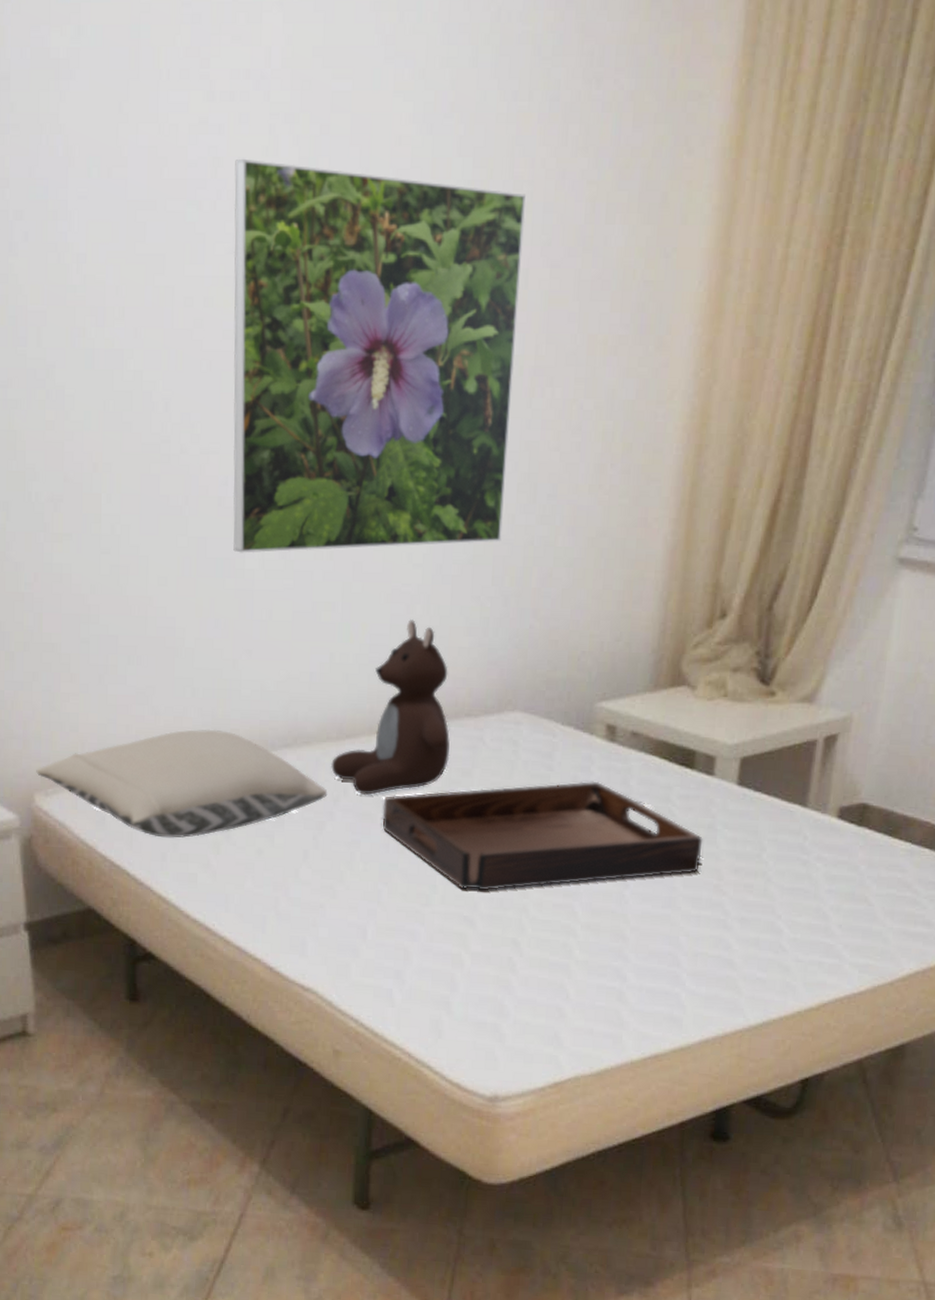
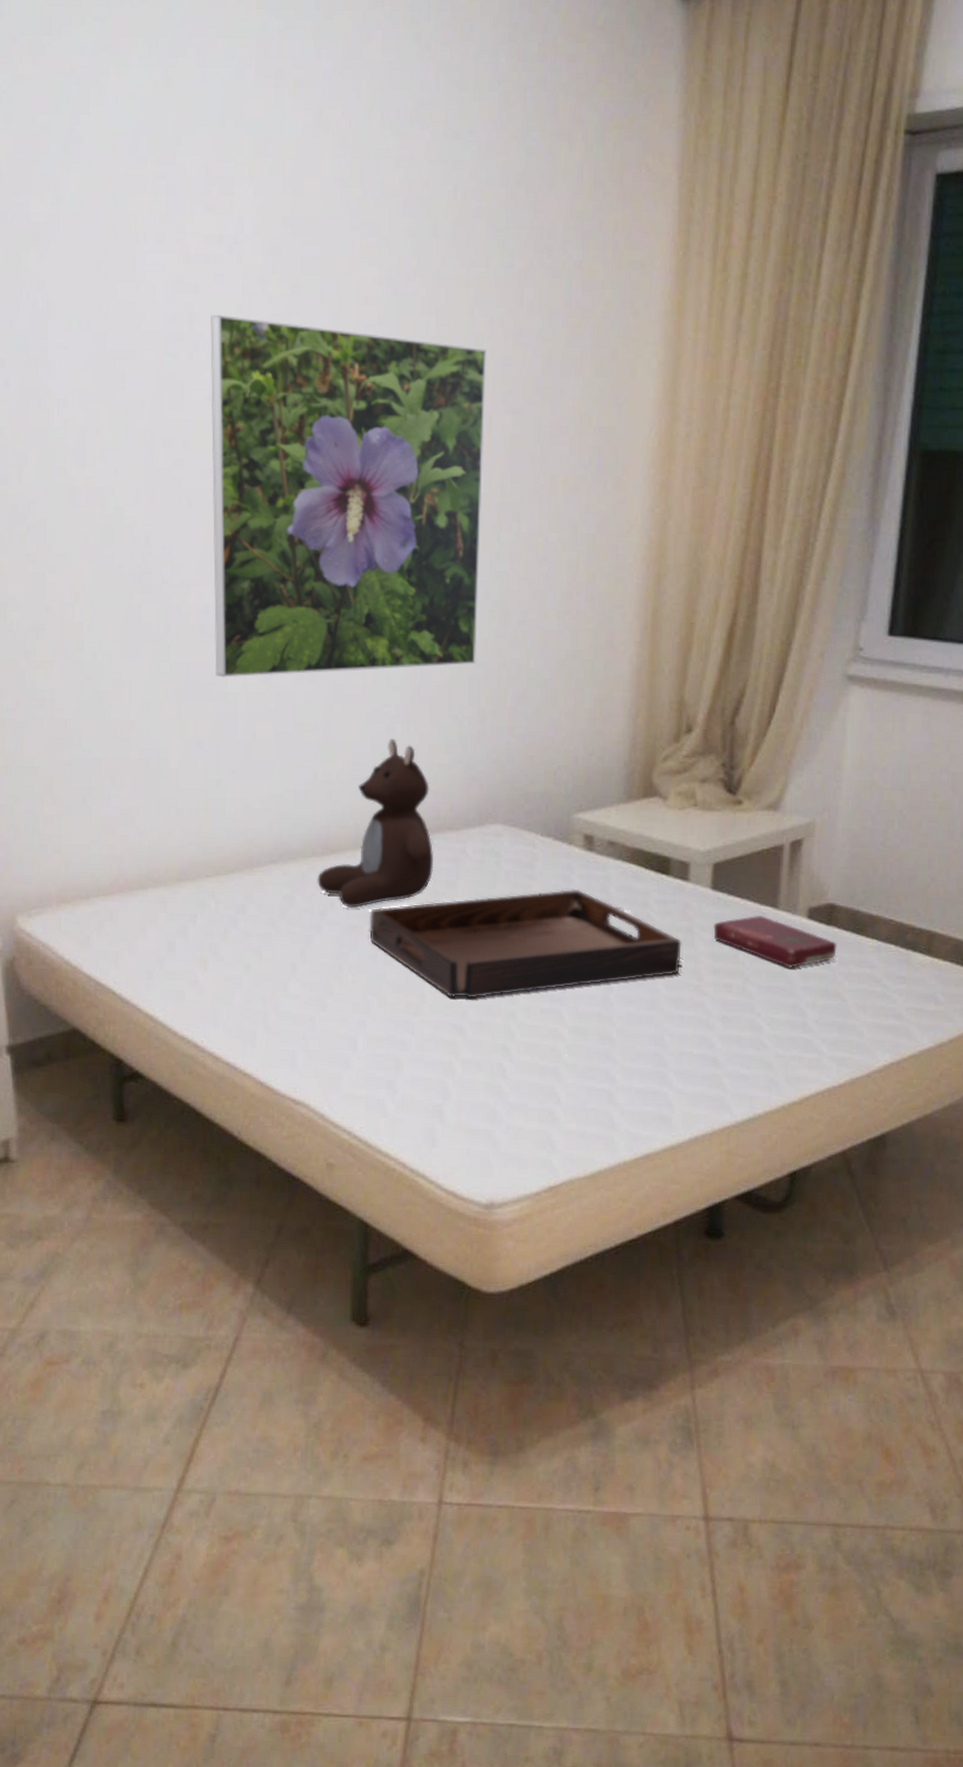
pillow: present [36,729,328,838] -> none [18,847,315,956]
book: none [737,814,867,870] -> present [713,916,837,968]

